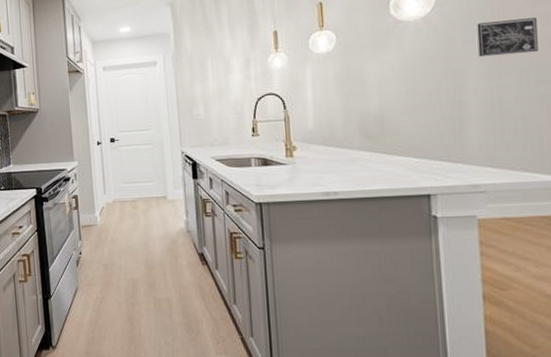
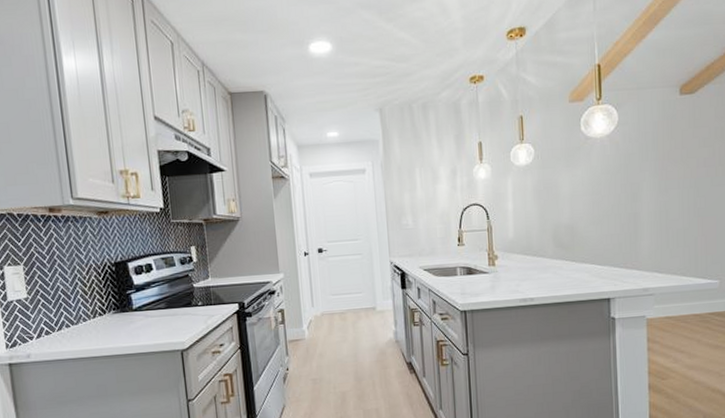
wall art: present [477,17,538,58] -> none [650,140,696,174]

